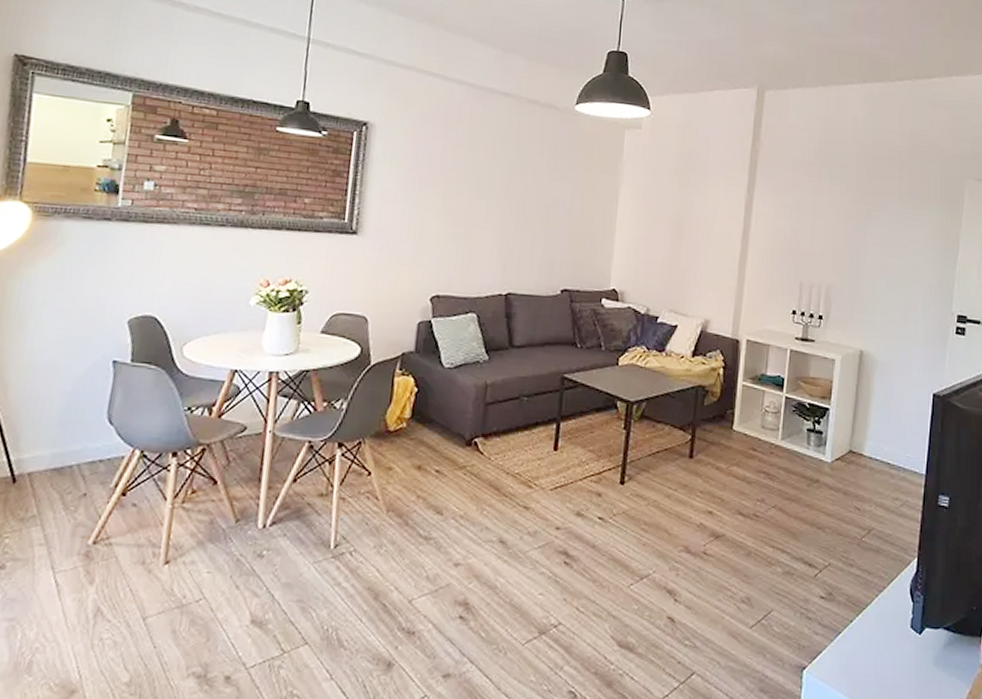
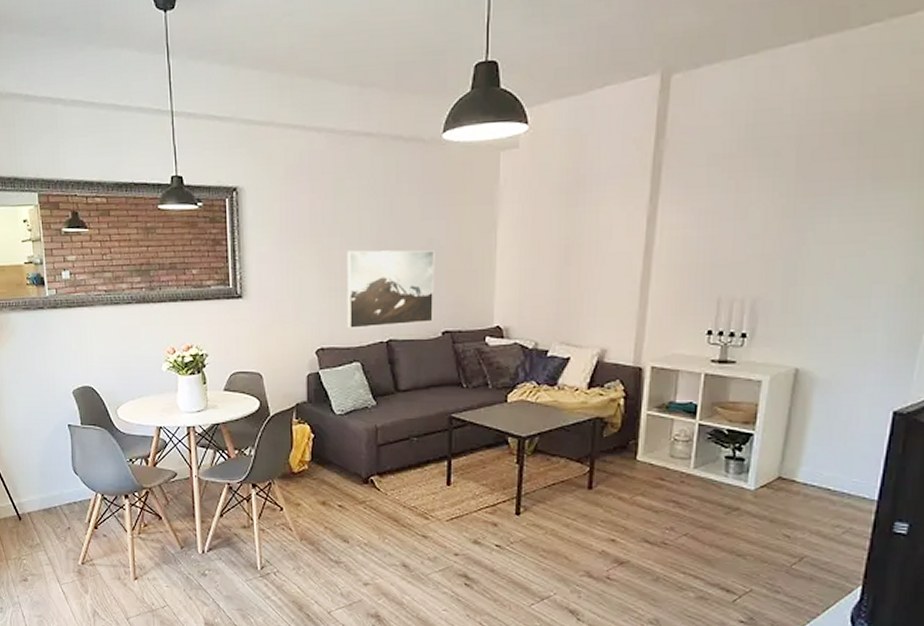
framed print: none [466,199,560,280] -> present [346,250,435,328]

